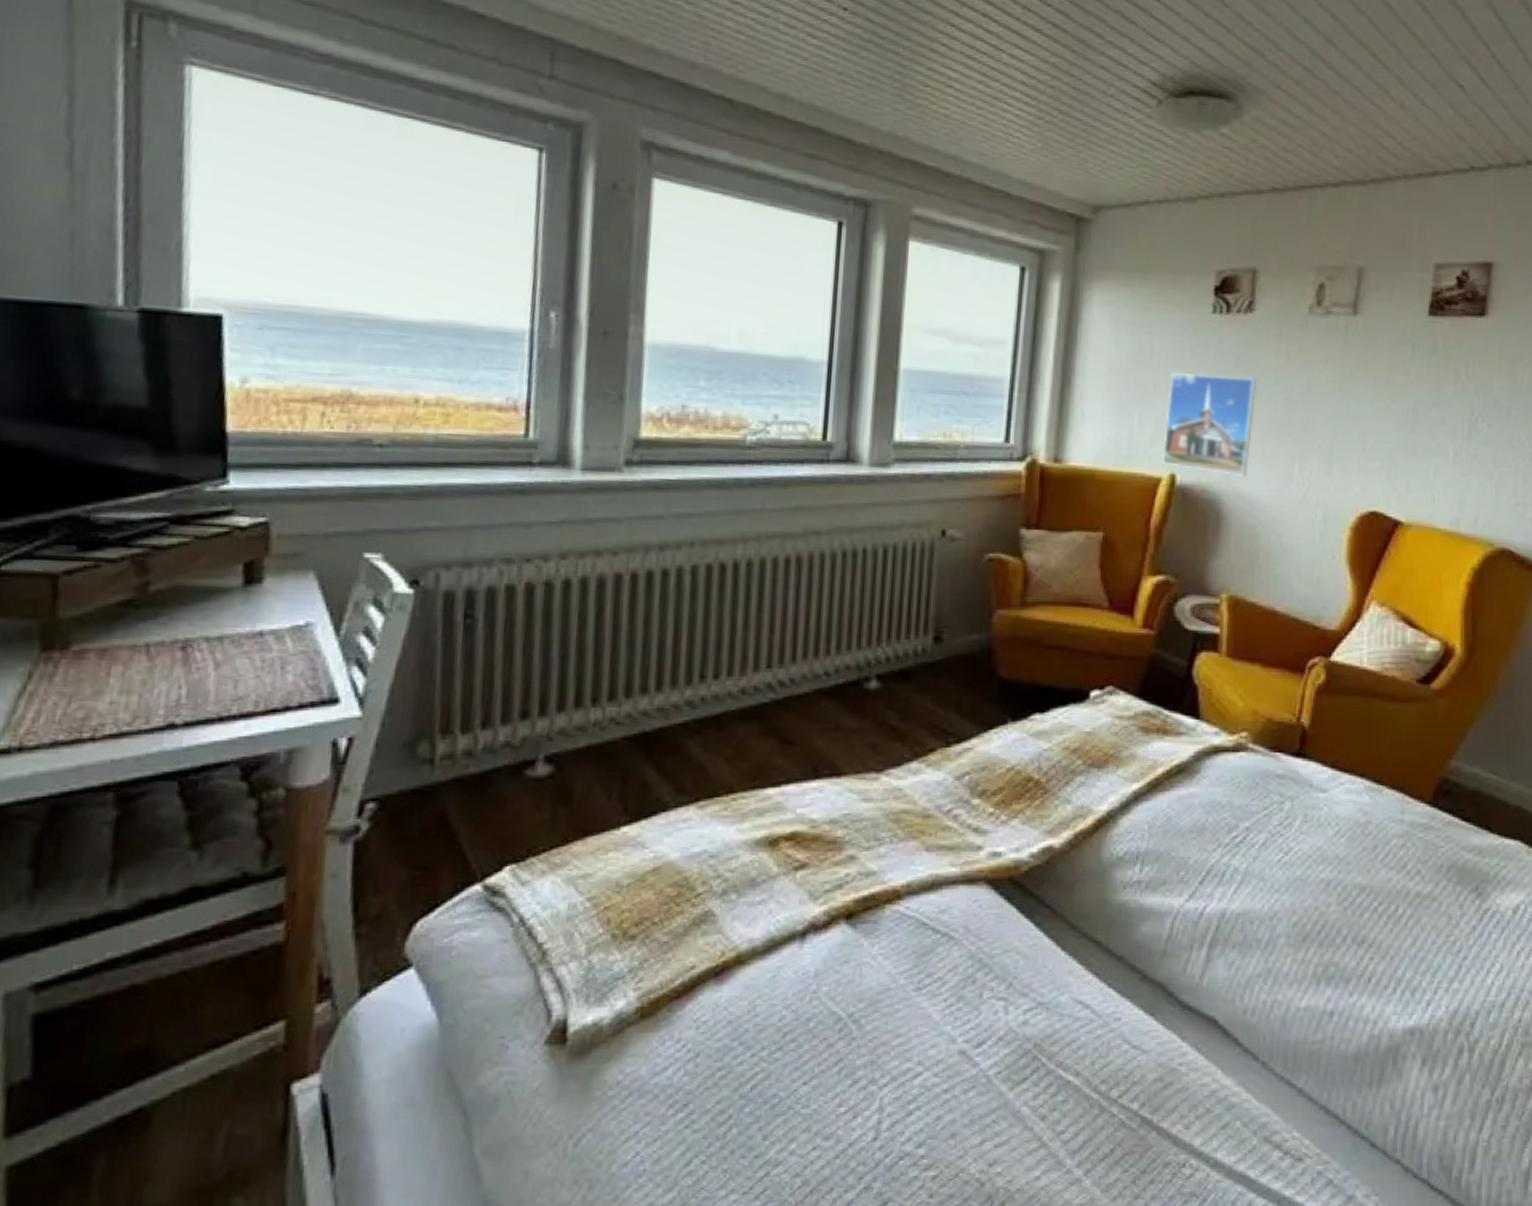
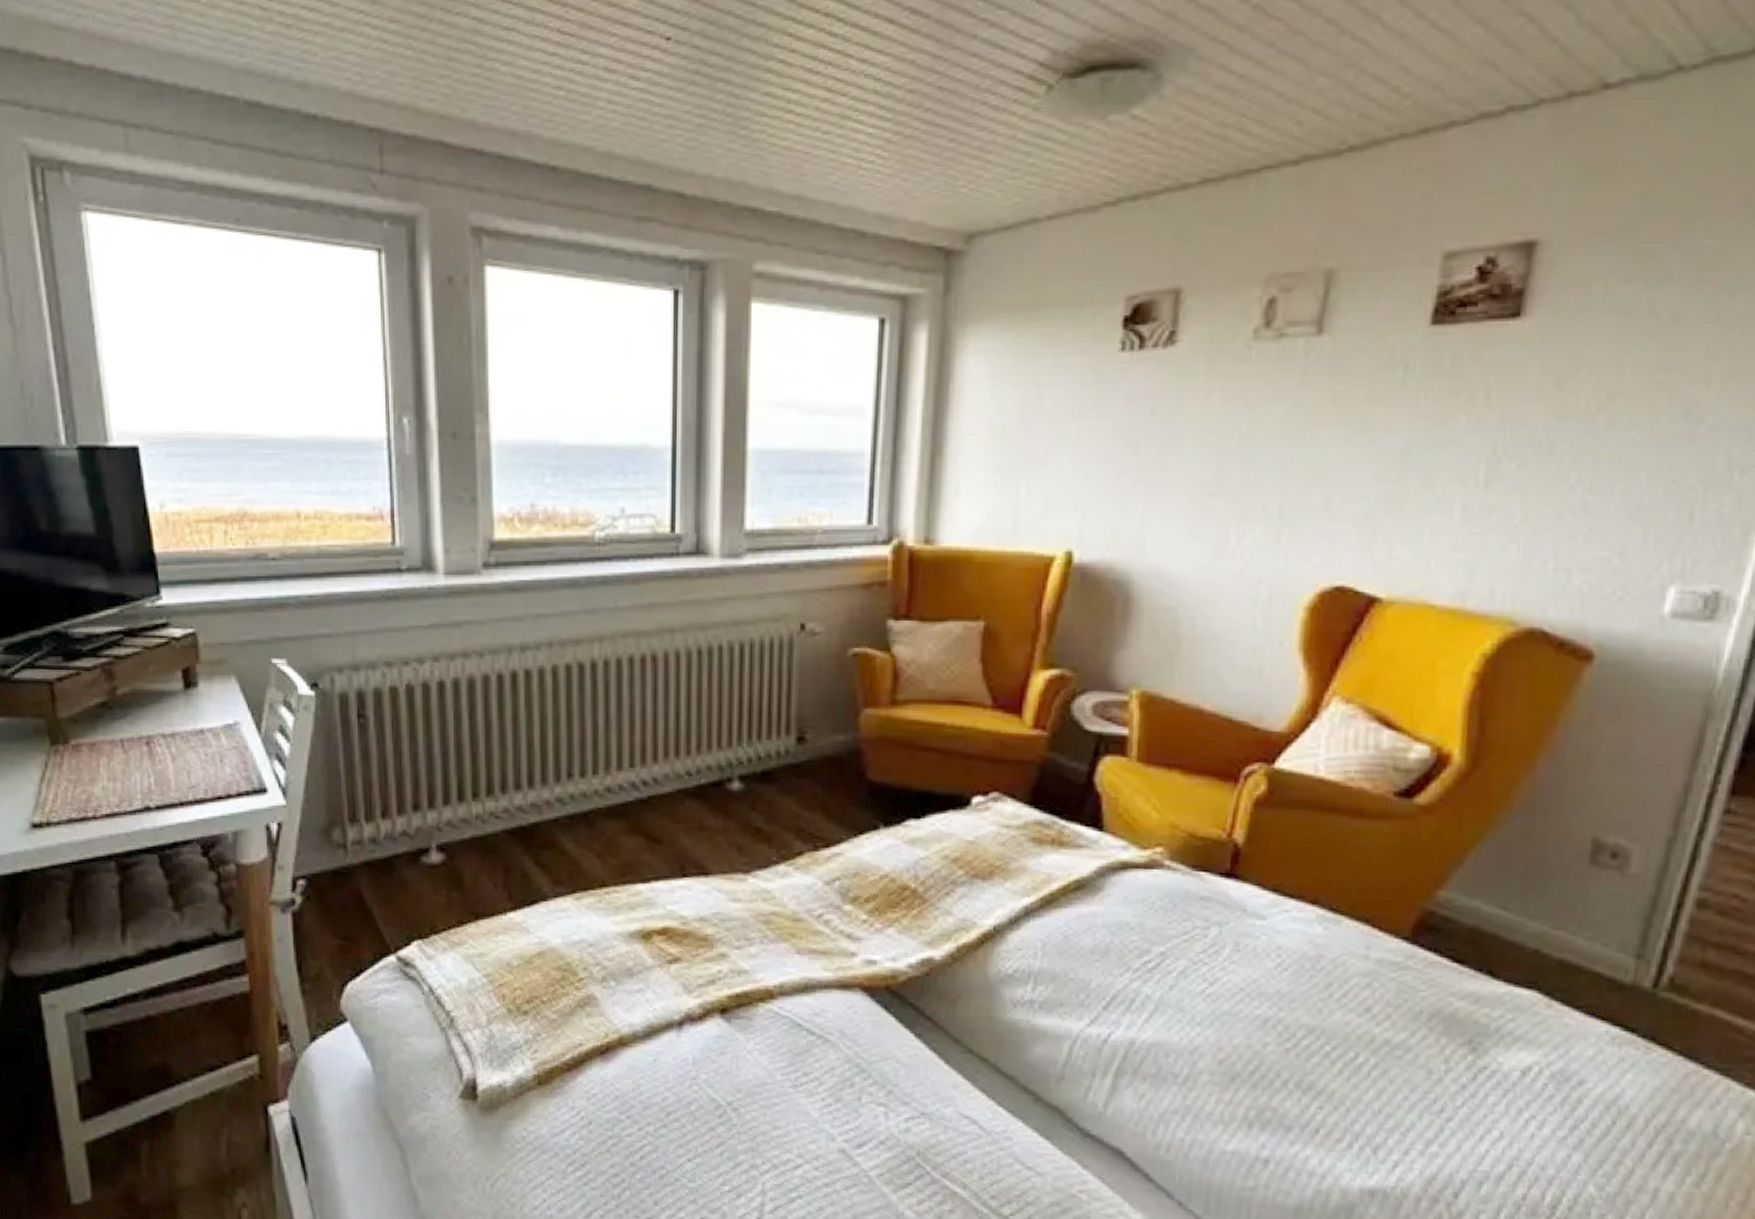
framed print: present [1162,371,1258,477] -> none [1056,428,1181,551]

